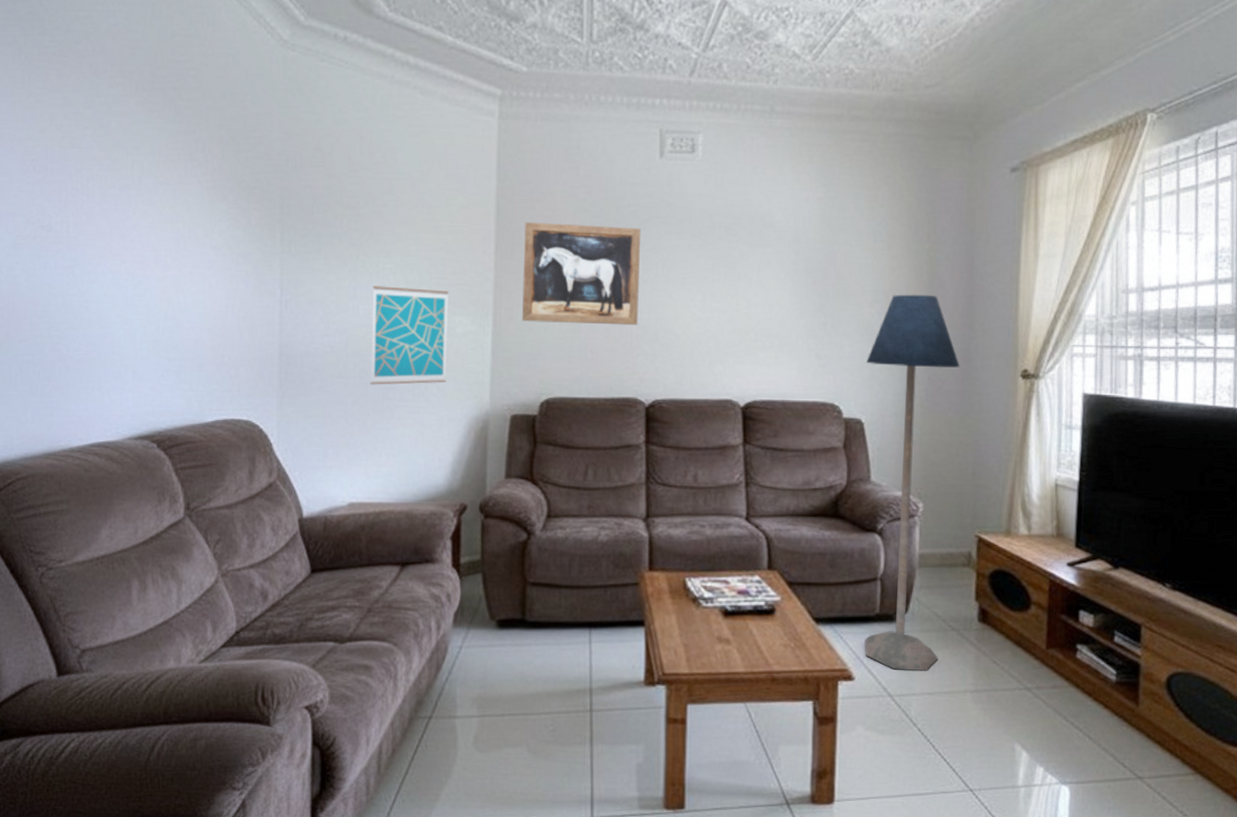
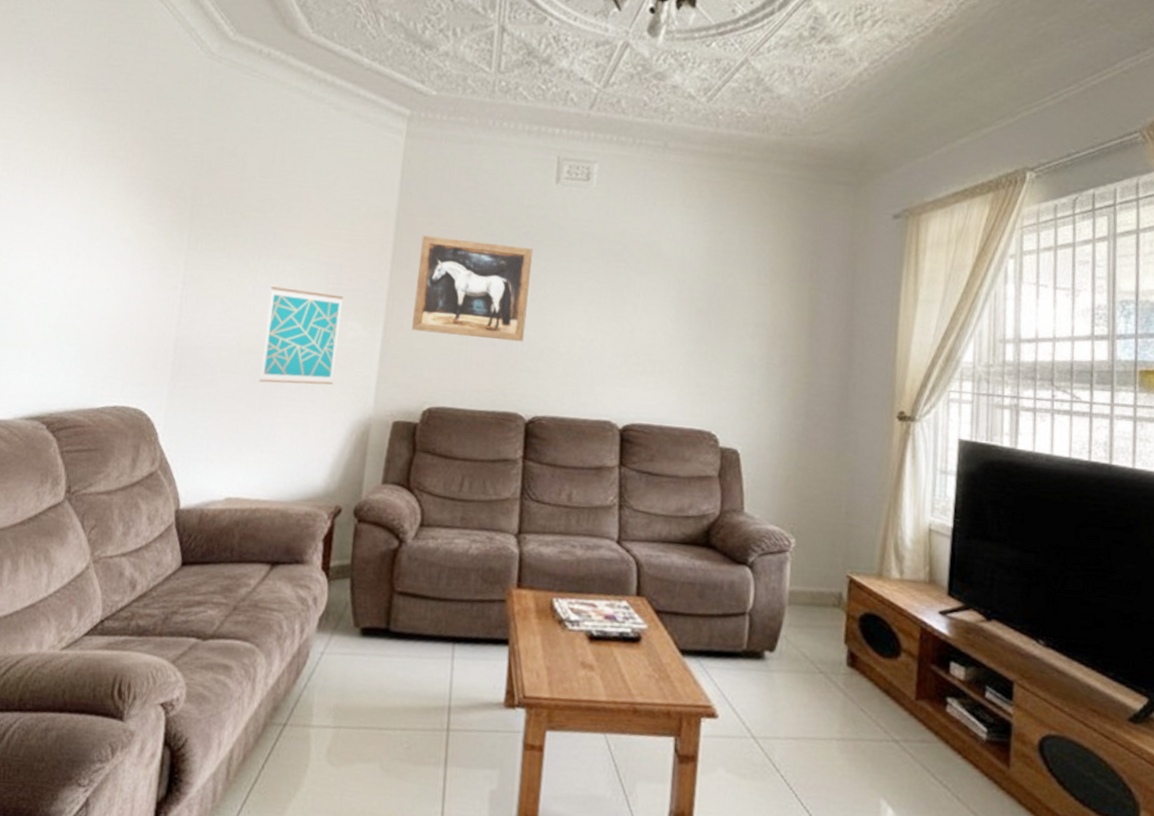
floor lamp: present [864,294,960,672] -> none [729,329,837,714]

